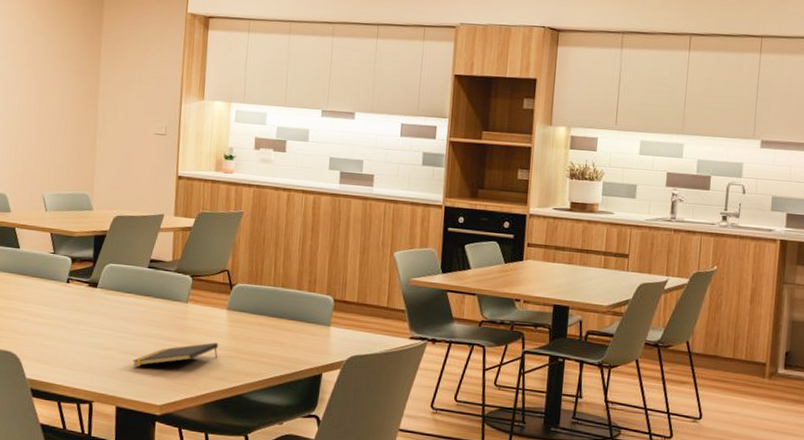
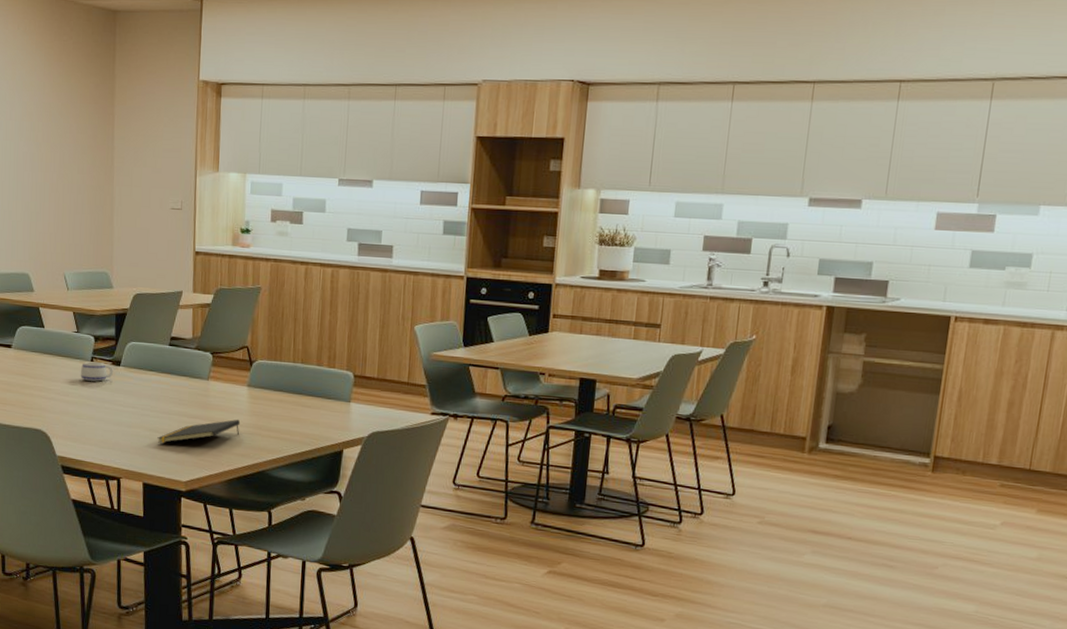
mug: none [55,283,90,303] -> present [80,361,113,382]

